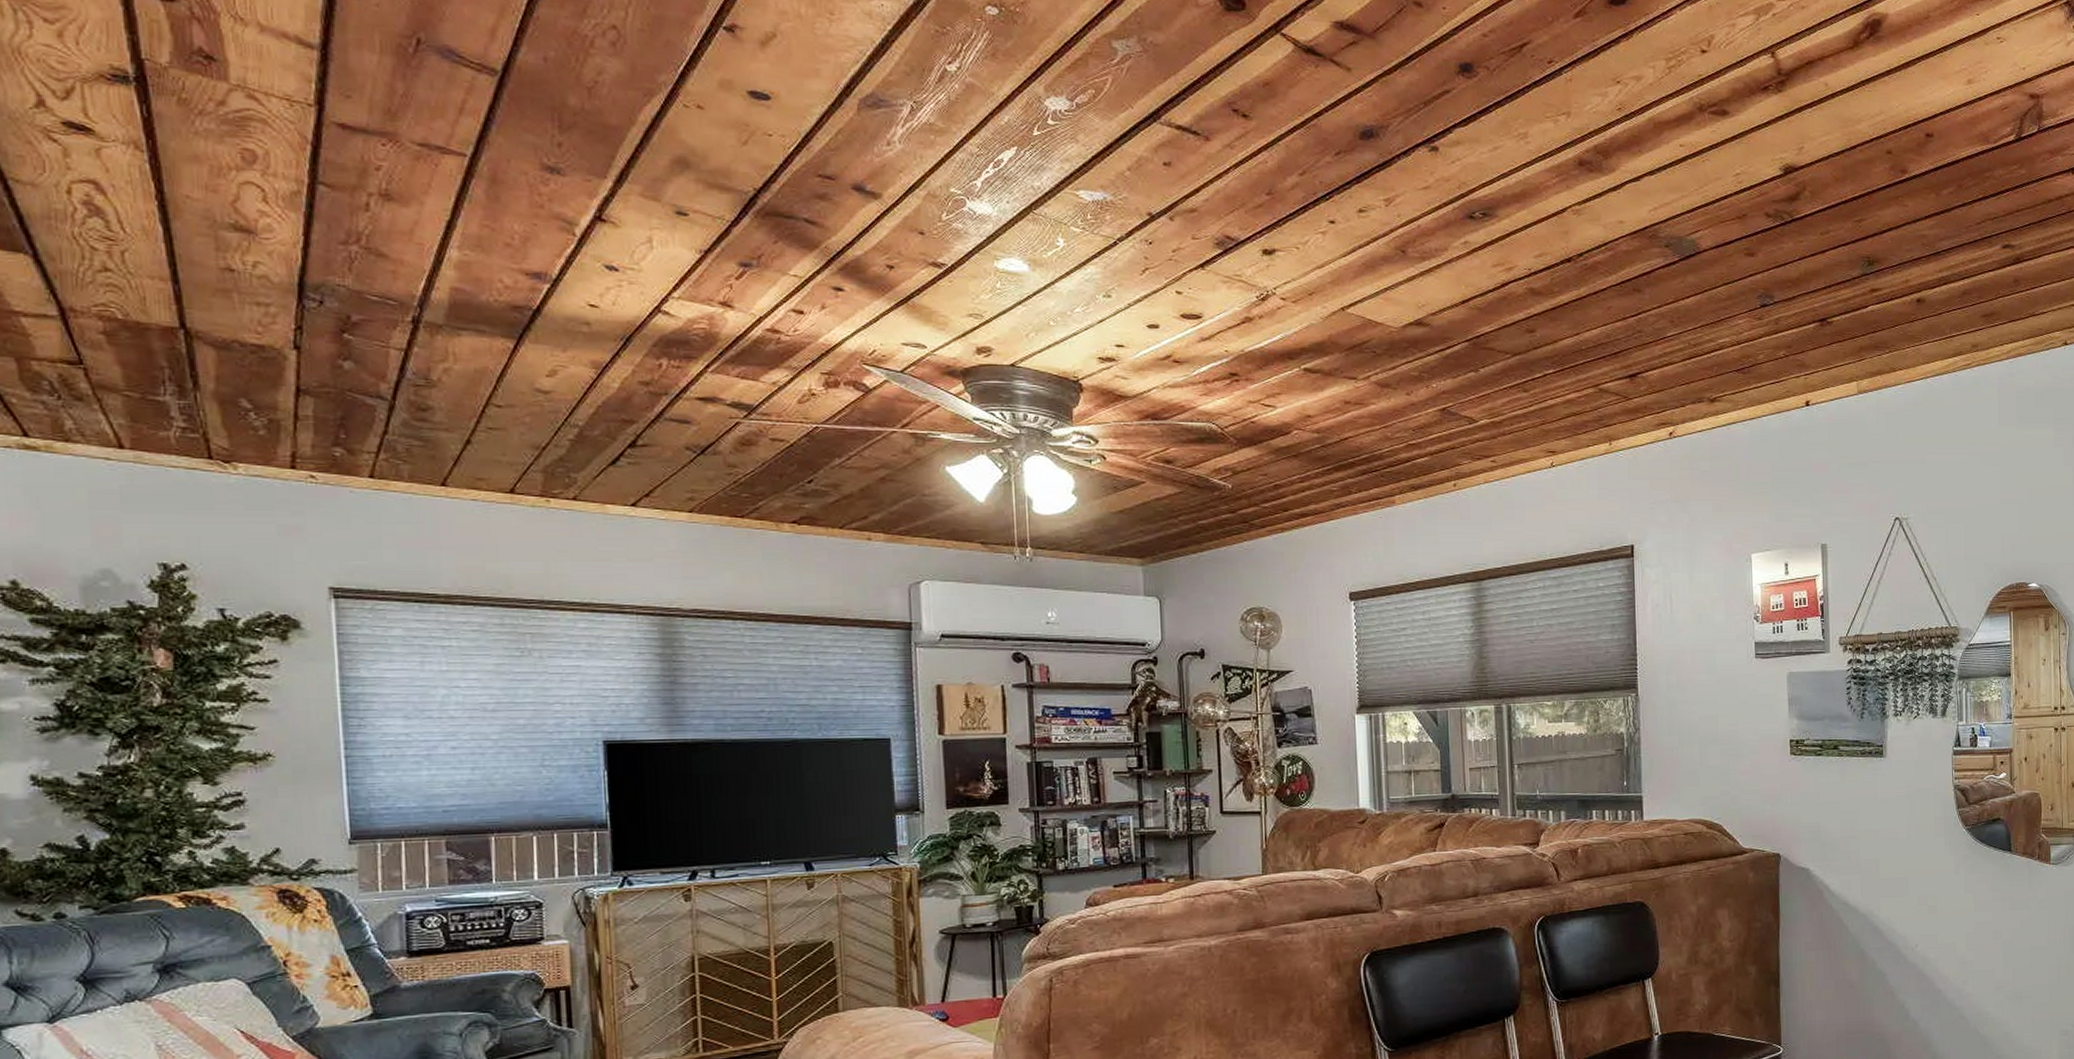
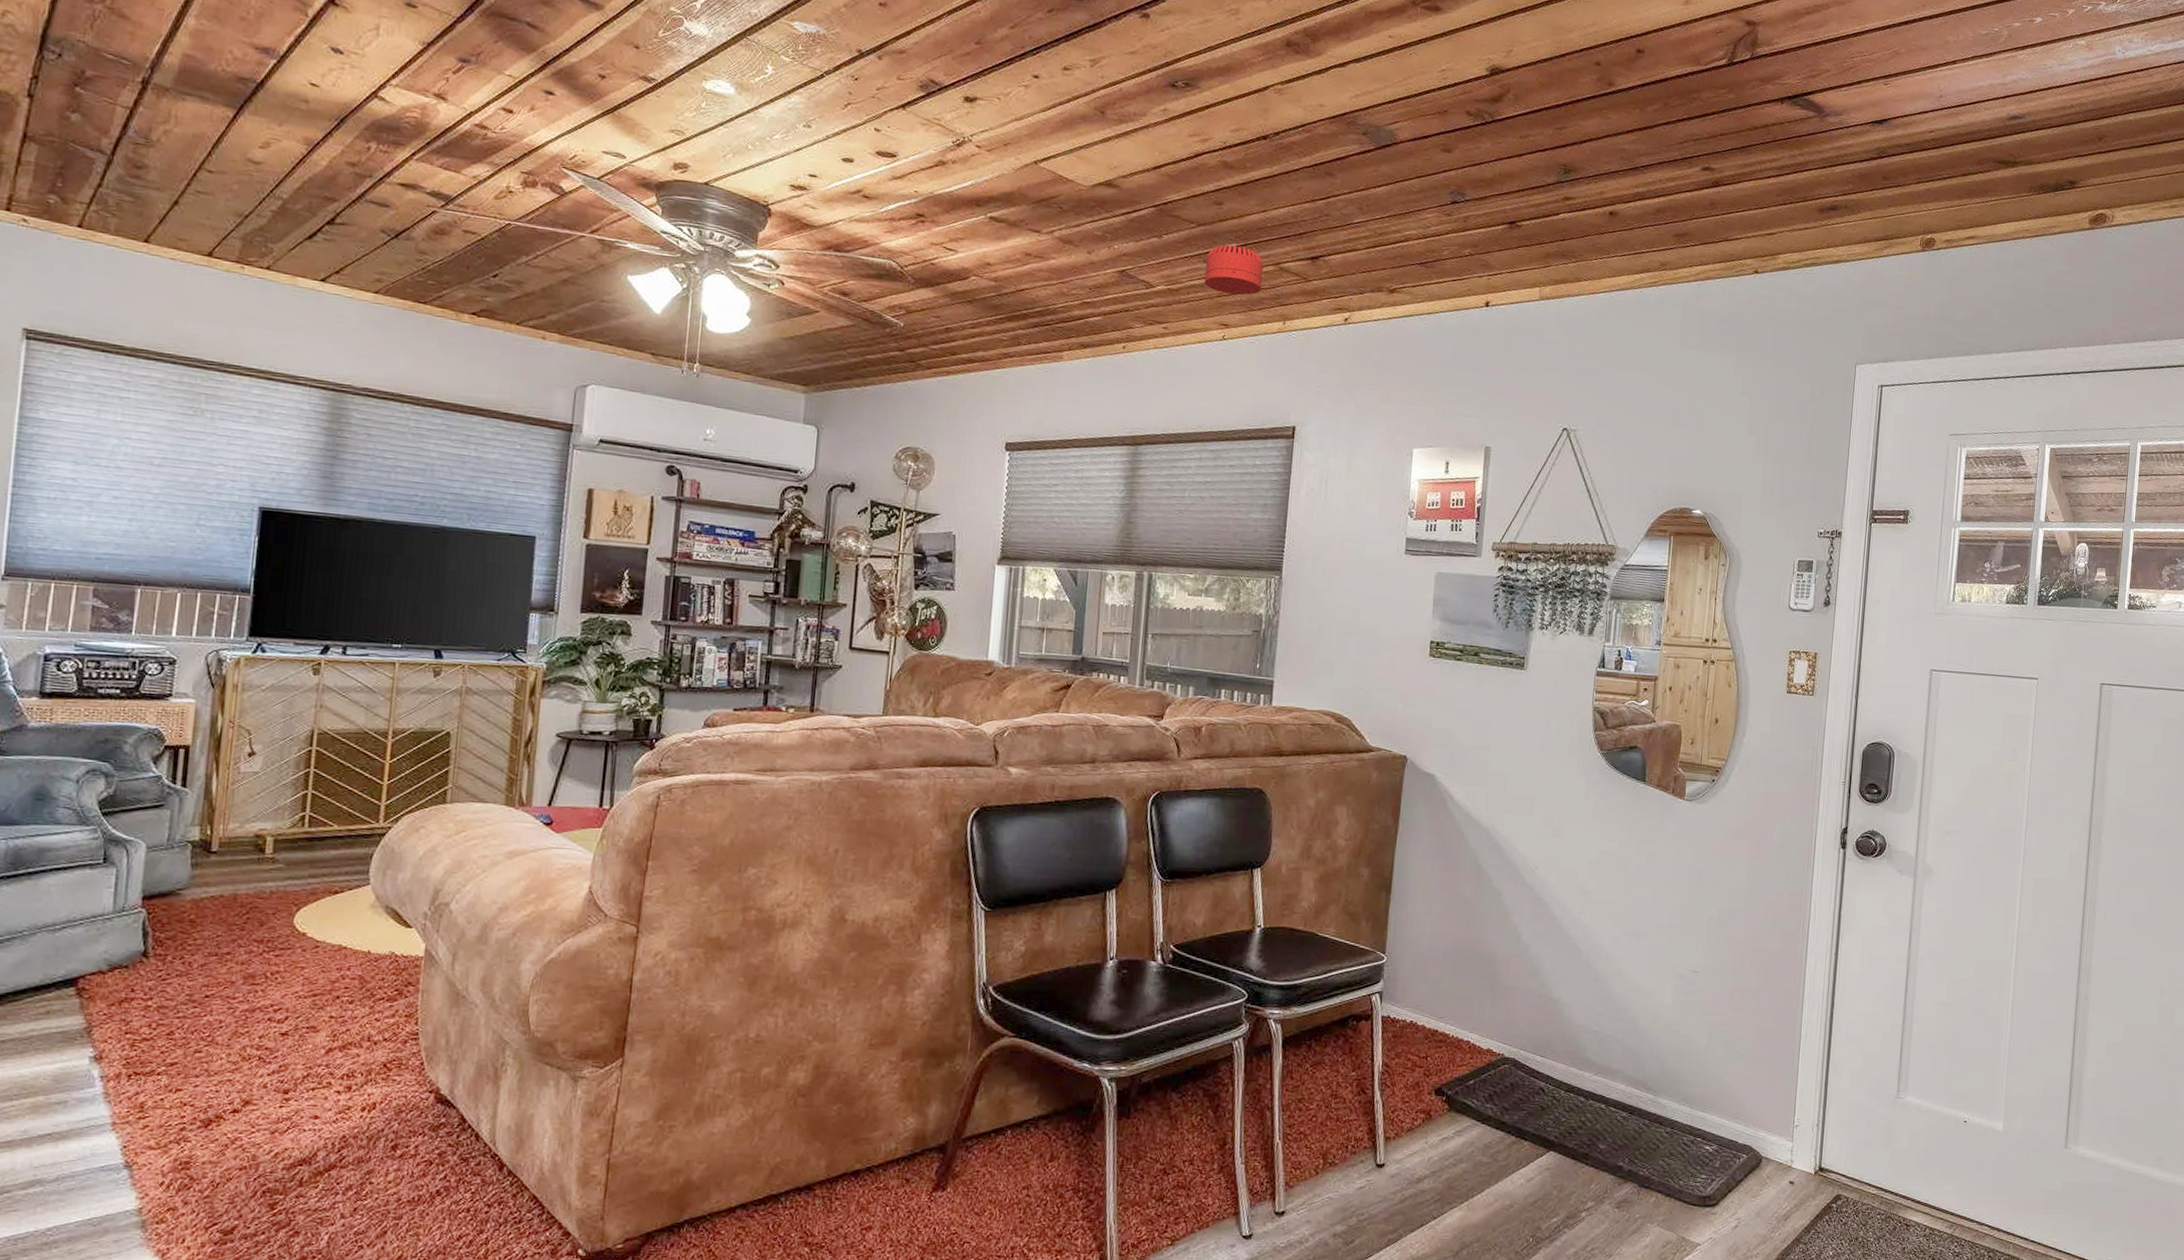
smoke detector: none [1525,372,1583,421] -> present [1204,245,1263,296]

